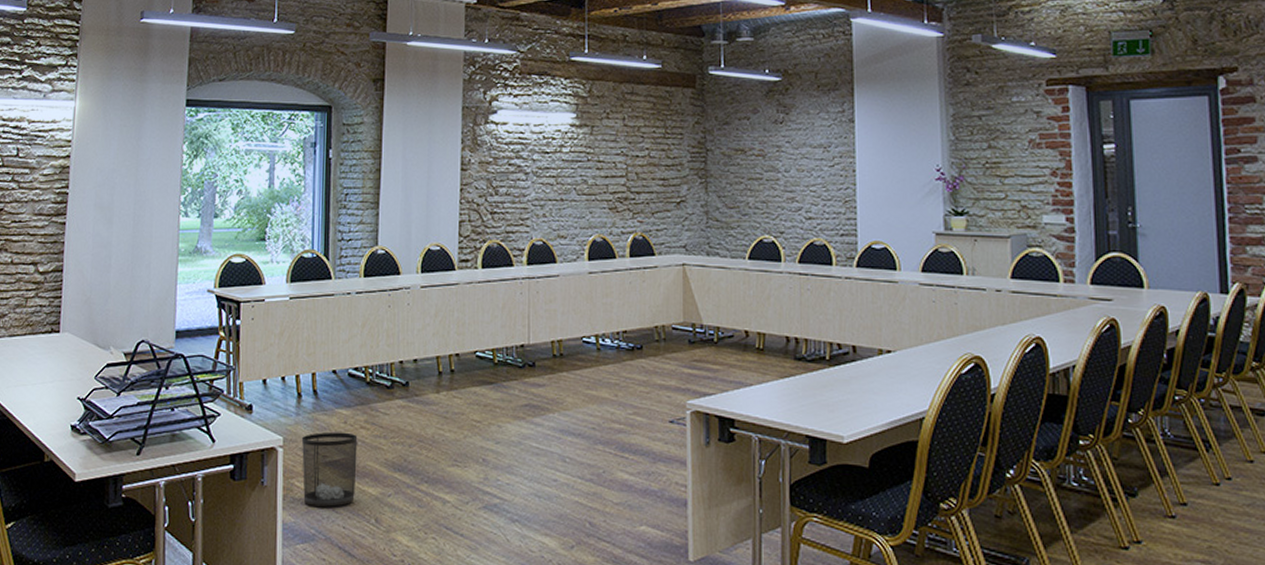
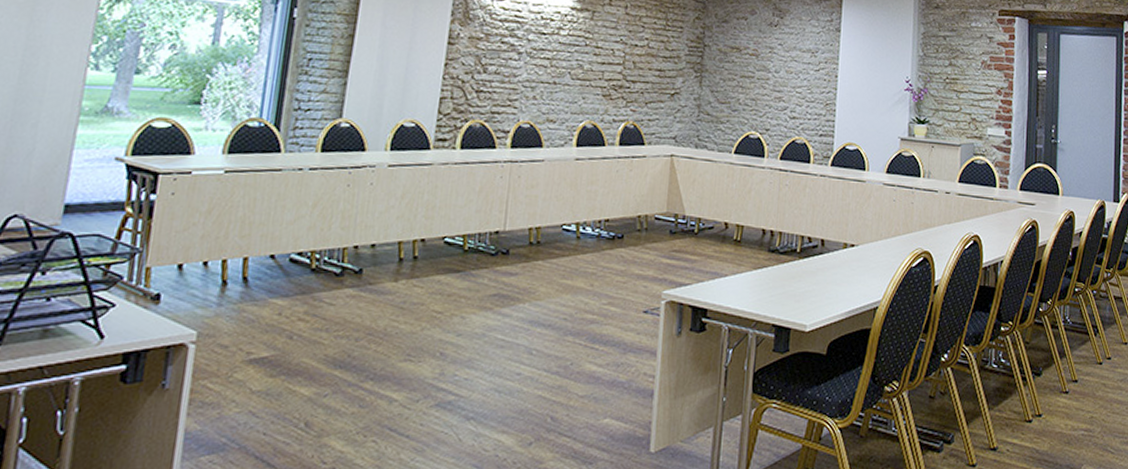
waste bin: present [301,431,358,507] -> none [215,324,294,411]

